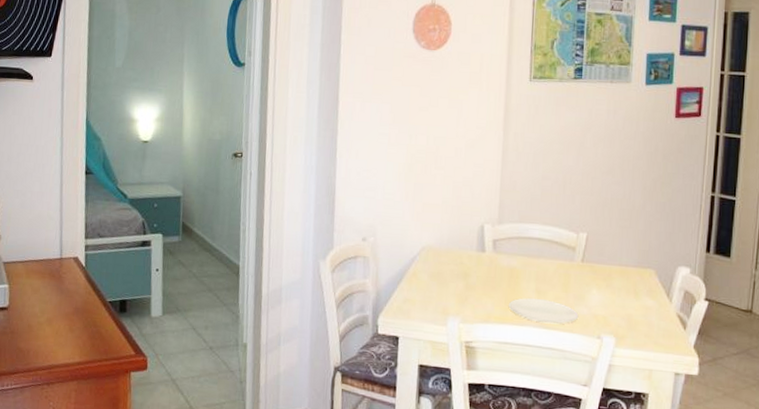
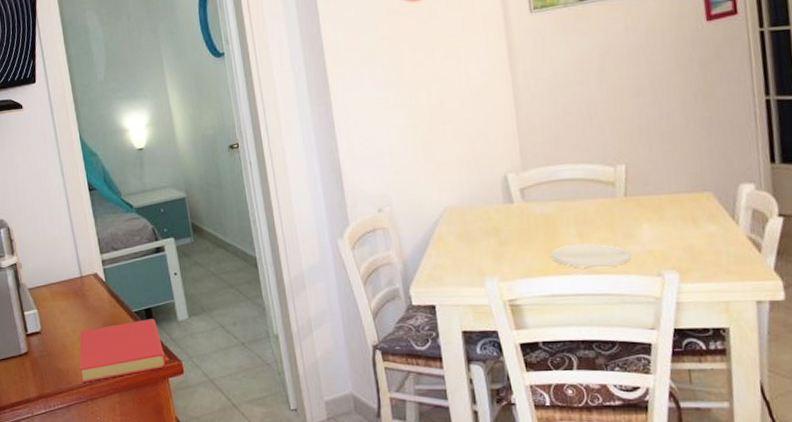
book: none [41,310,132,366] -> present [79,319,167,383]

